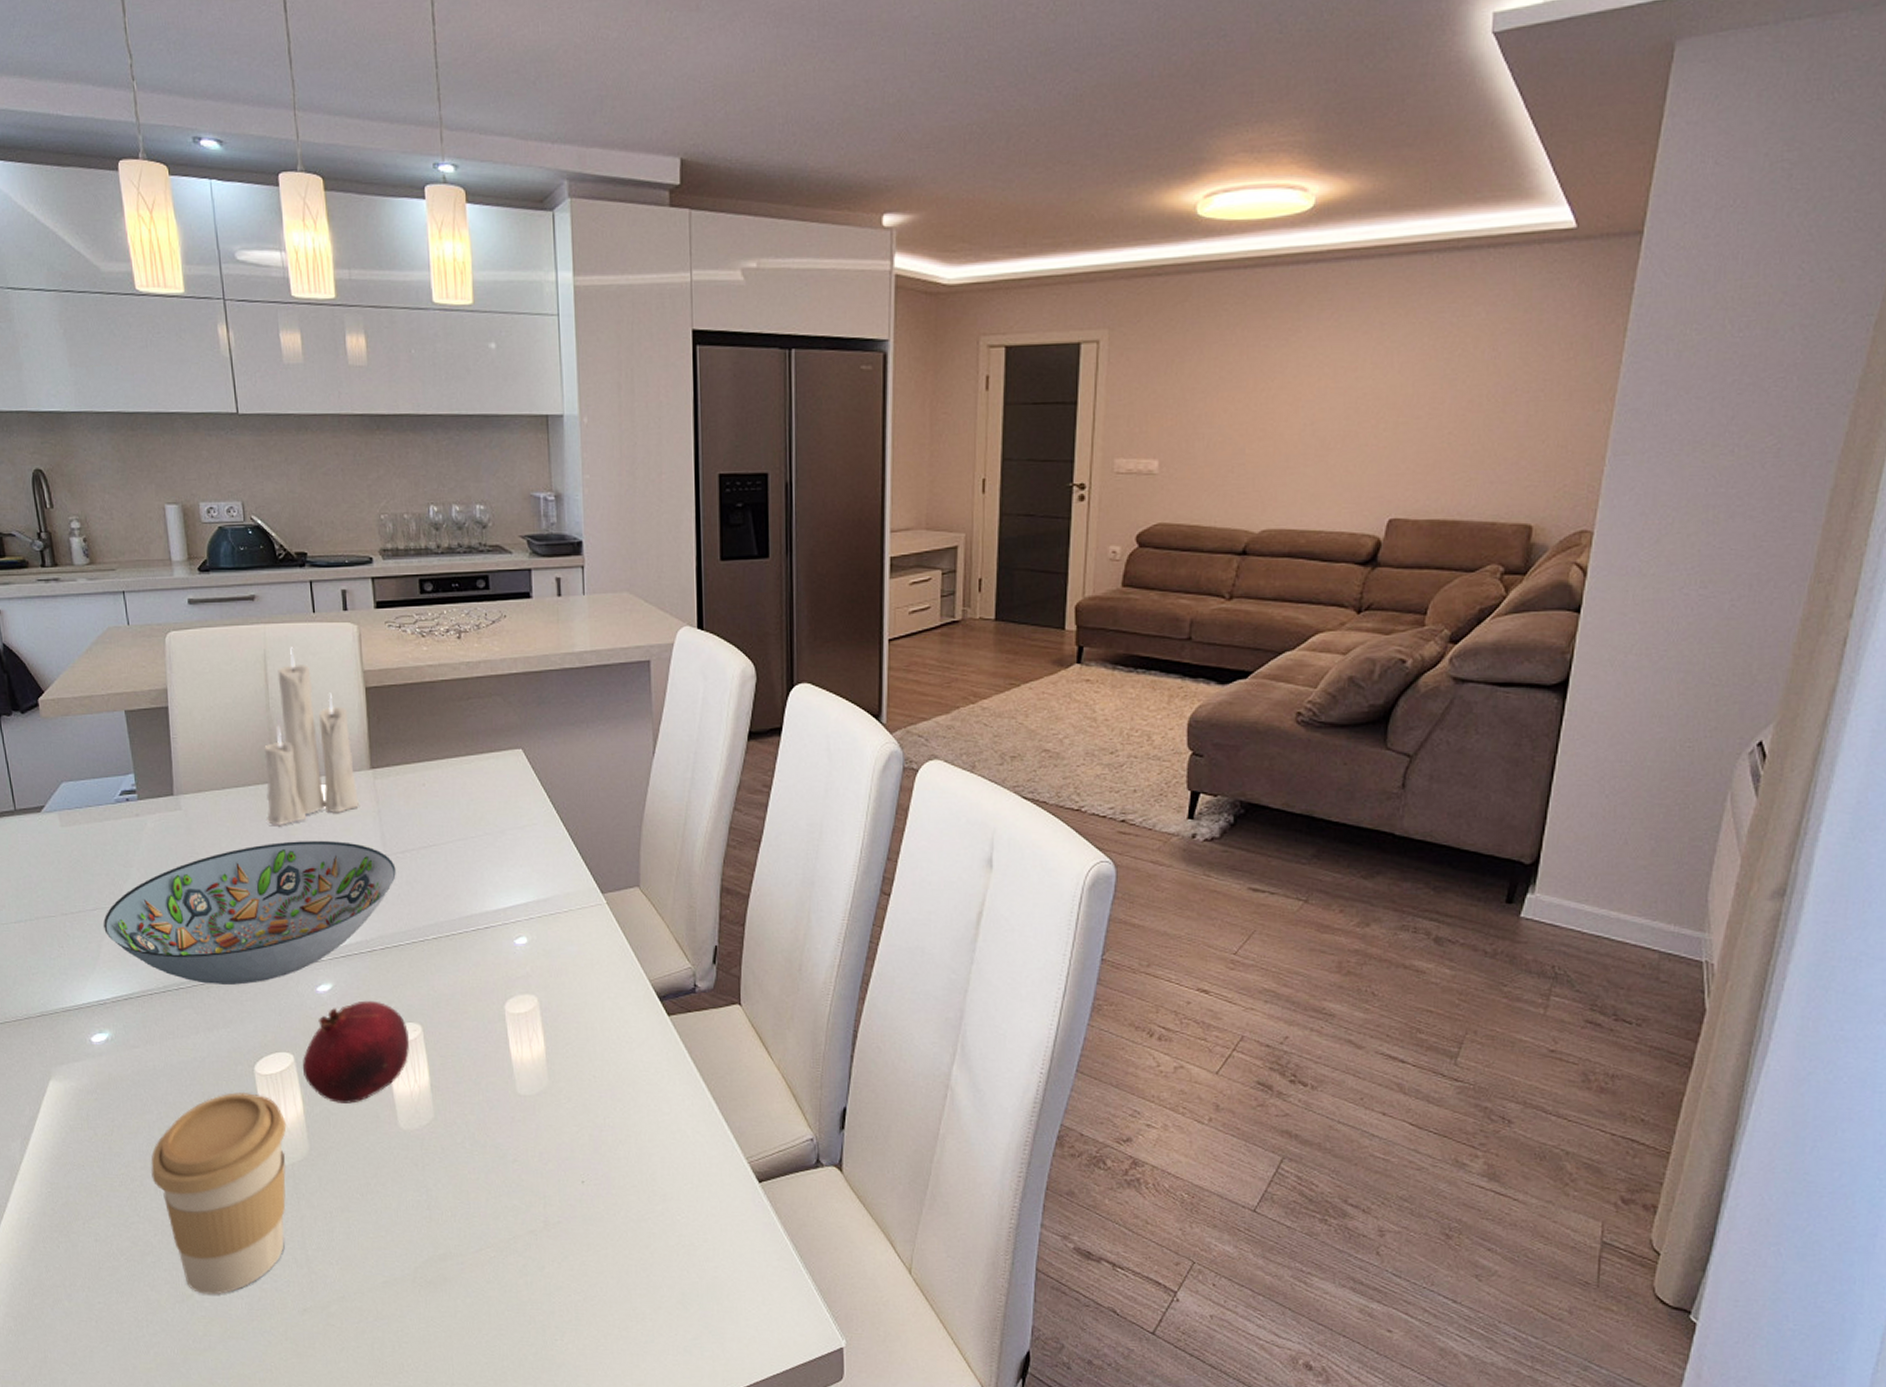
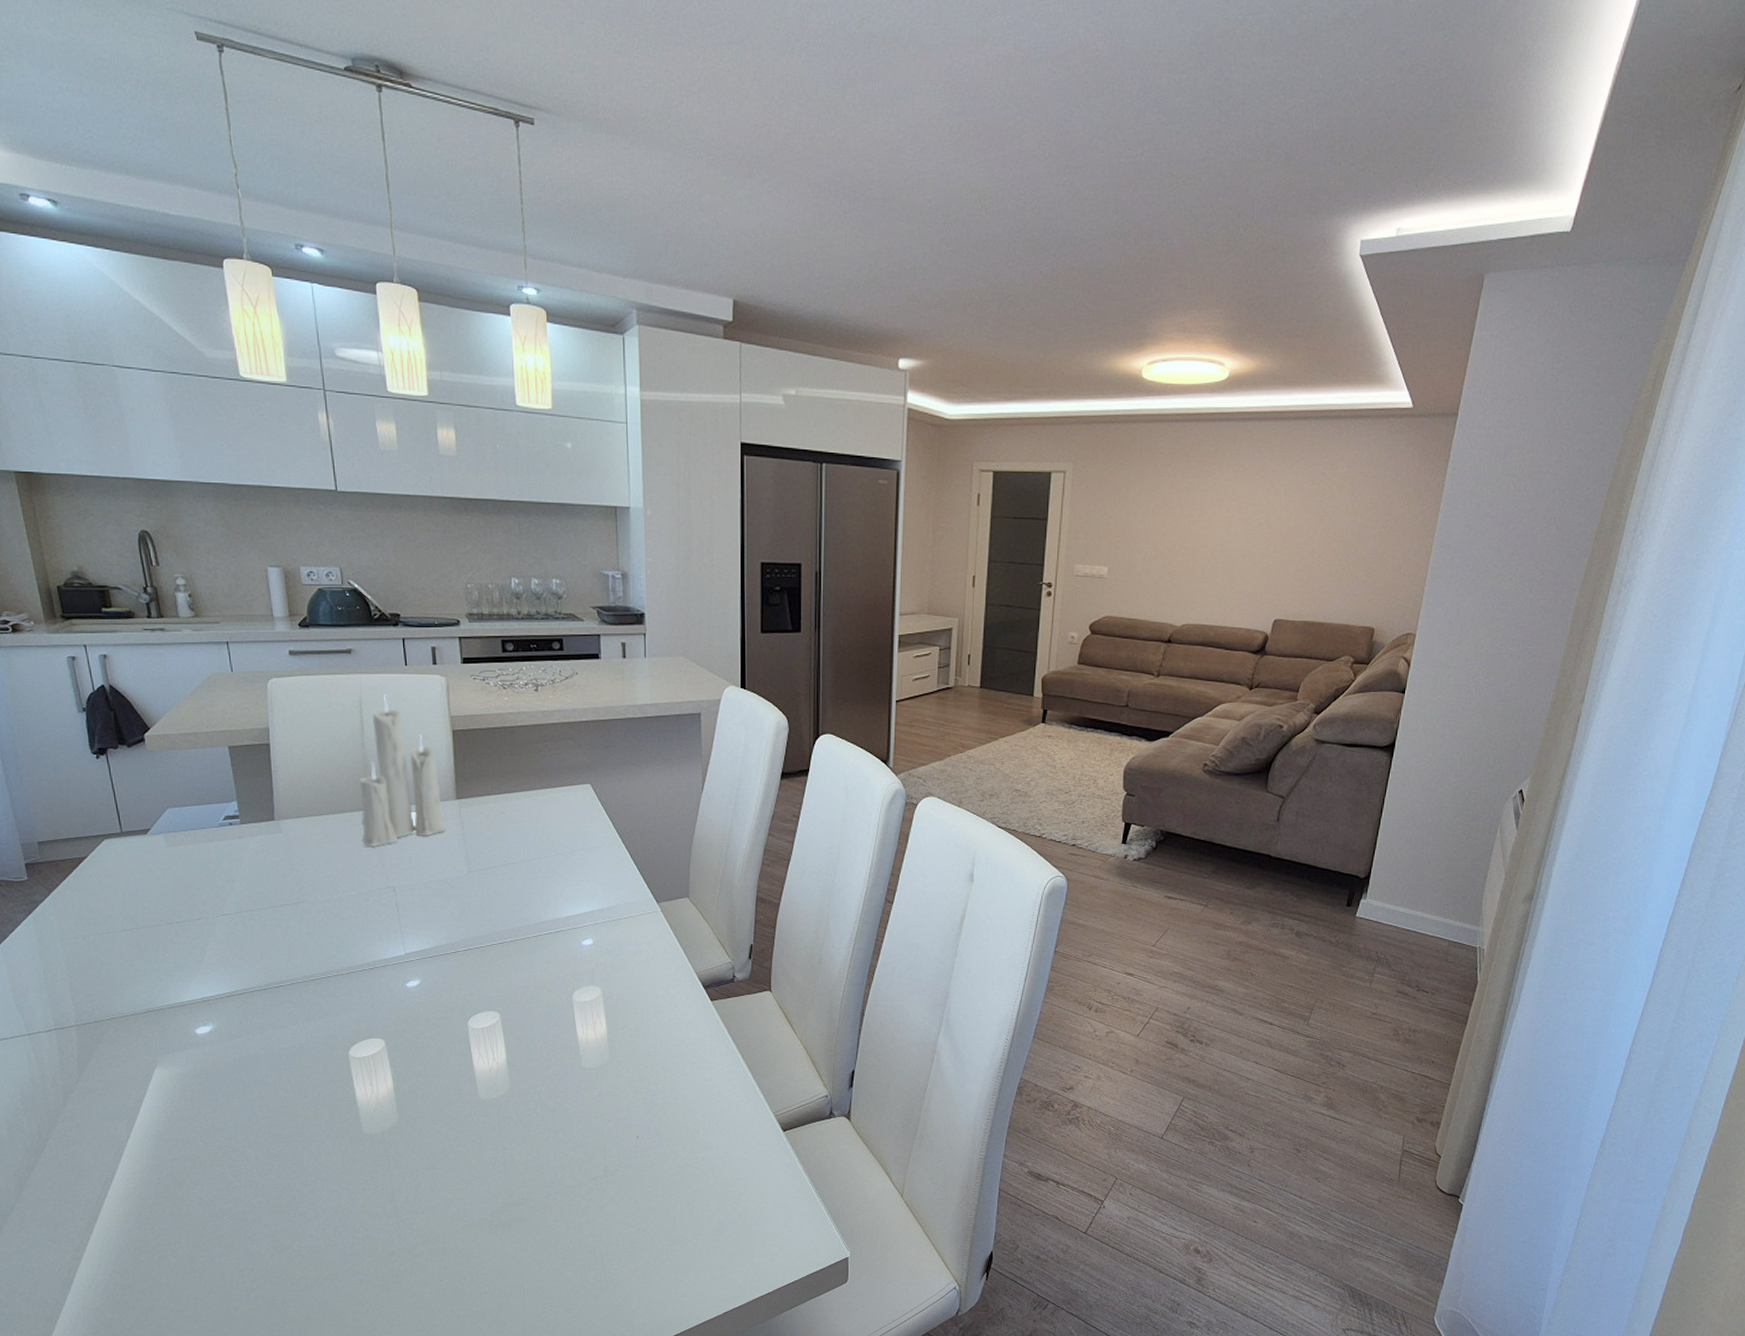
decorative bowl: present [103,841,396,985] -> none [207,860,478,982]
coffee cup: present [151,1092,287,1295] -> none [252,1073,378,1244]
fruit: present [302,1000,410,1104] -> none [392,993,489,1079]

